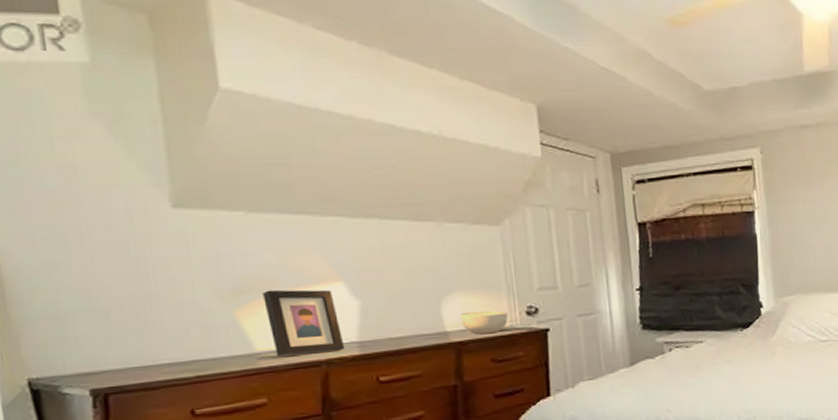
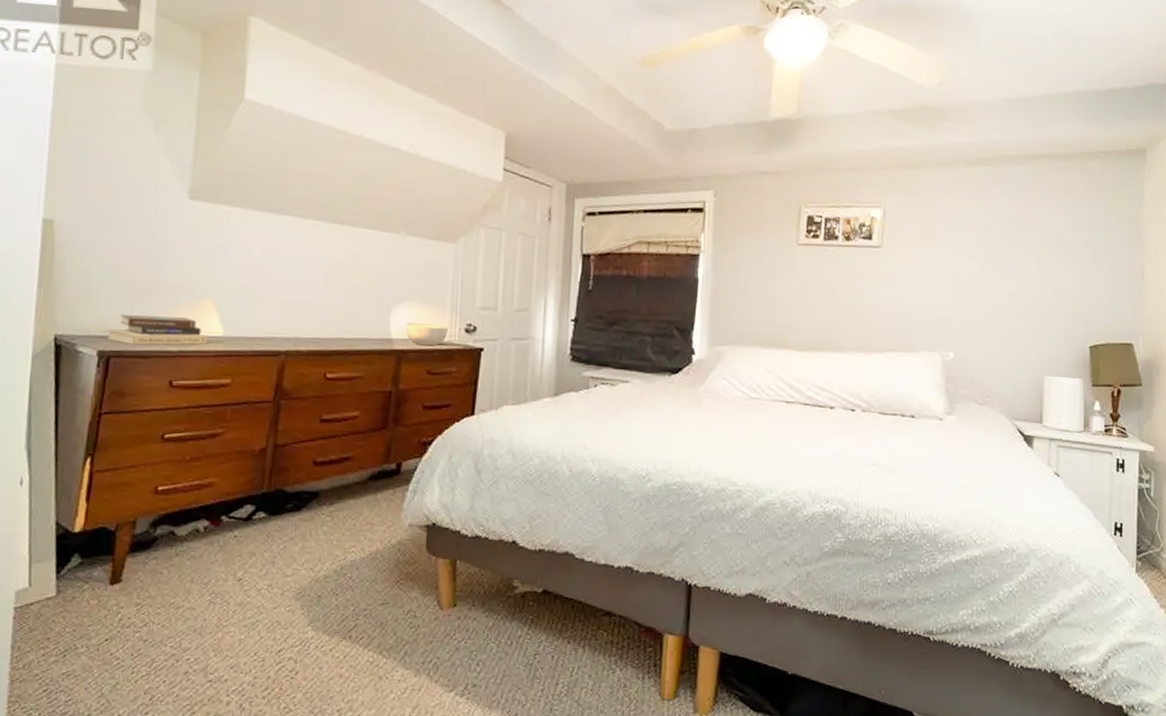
books: none [97,338,230,378] -> present [106,315,208,346]
picture frame: present [262,289,345,357] -> none [244,281,303,345]

